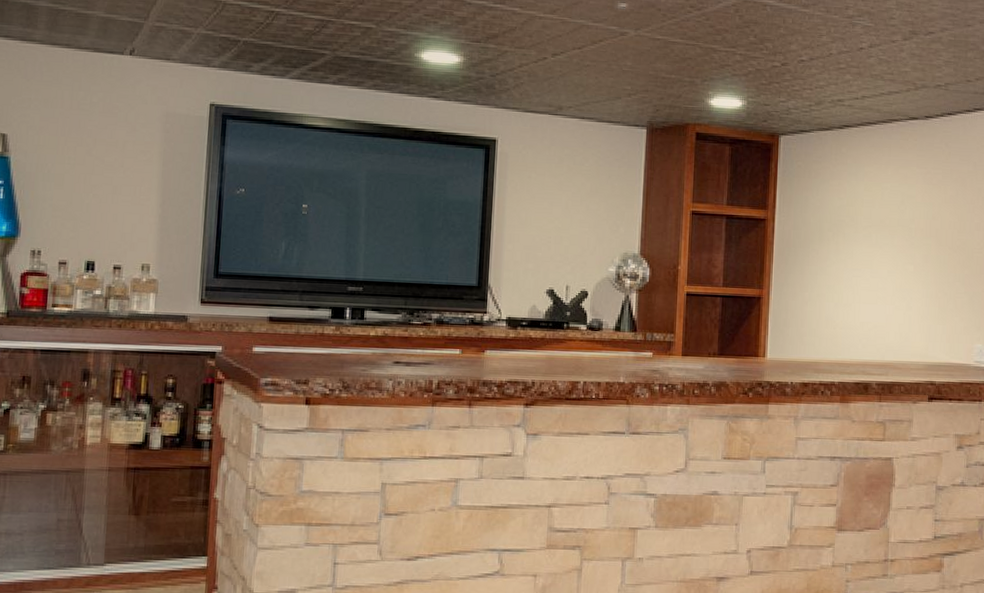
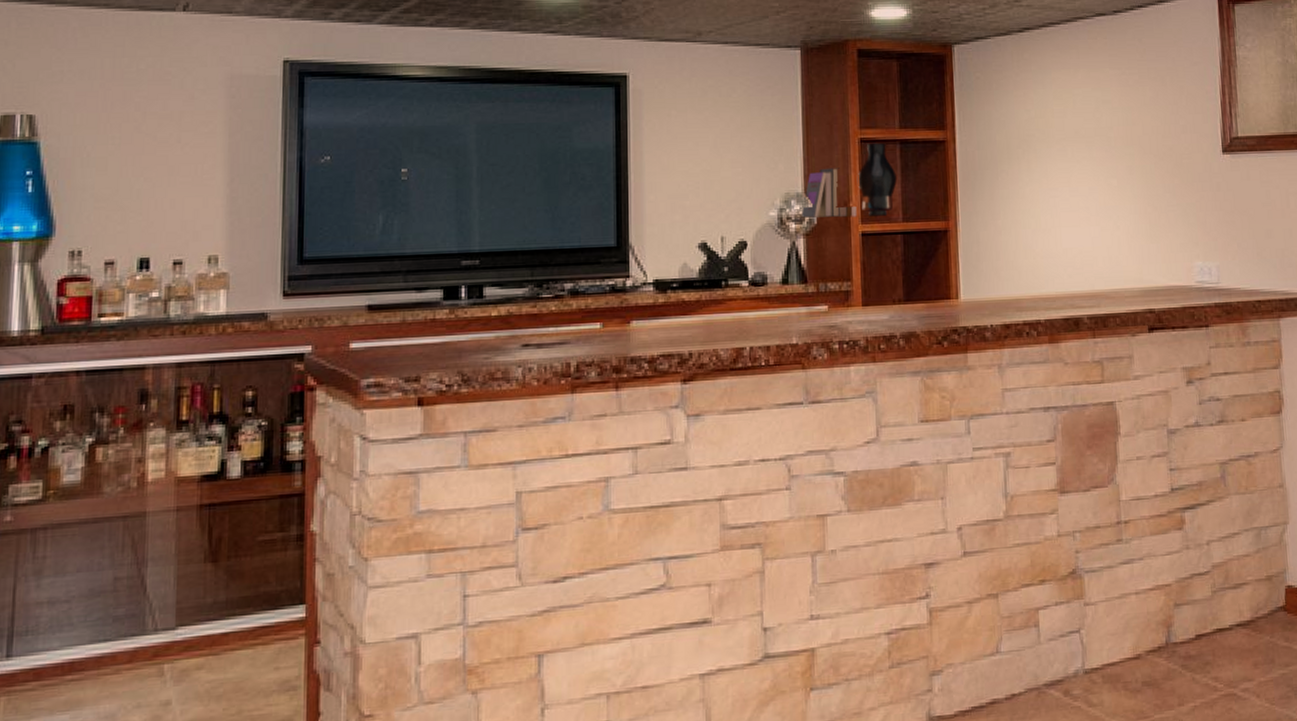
books: none [636,234,684,279] -> present [801,168,857,219]
vase: none [686,216,721,280] -> present [857,143,897,217]

